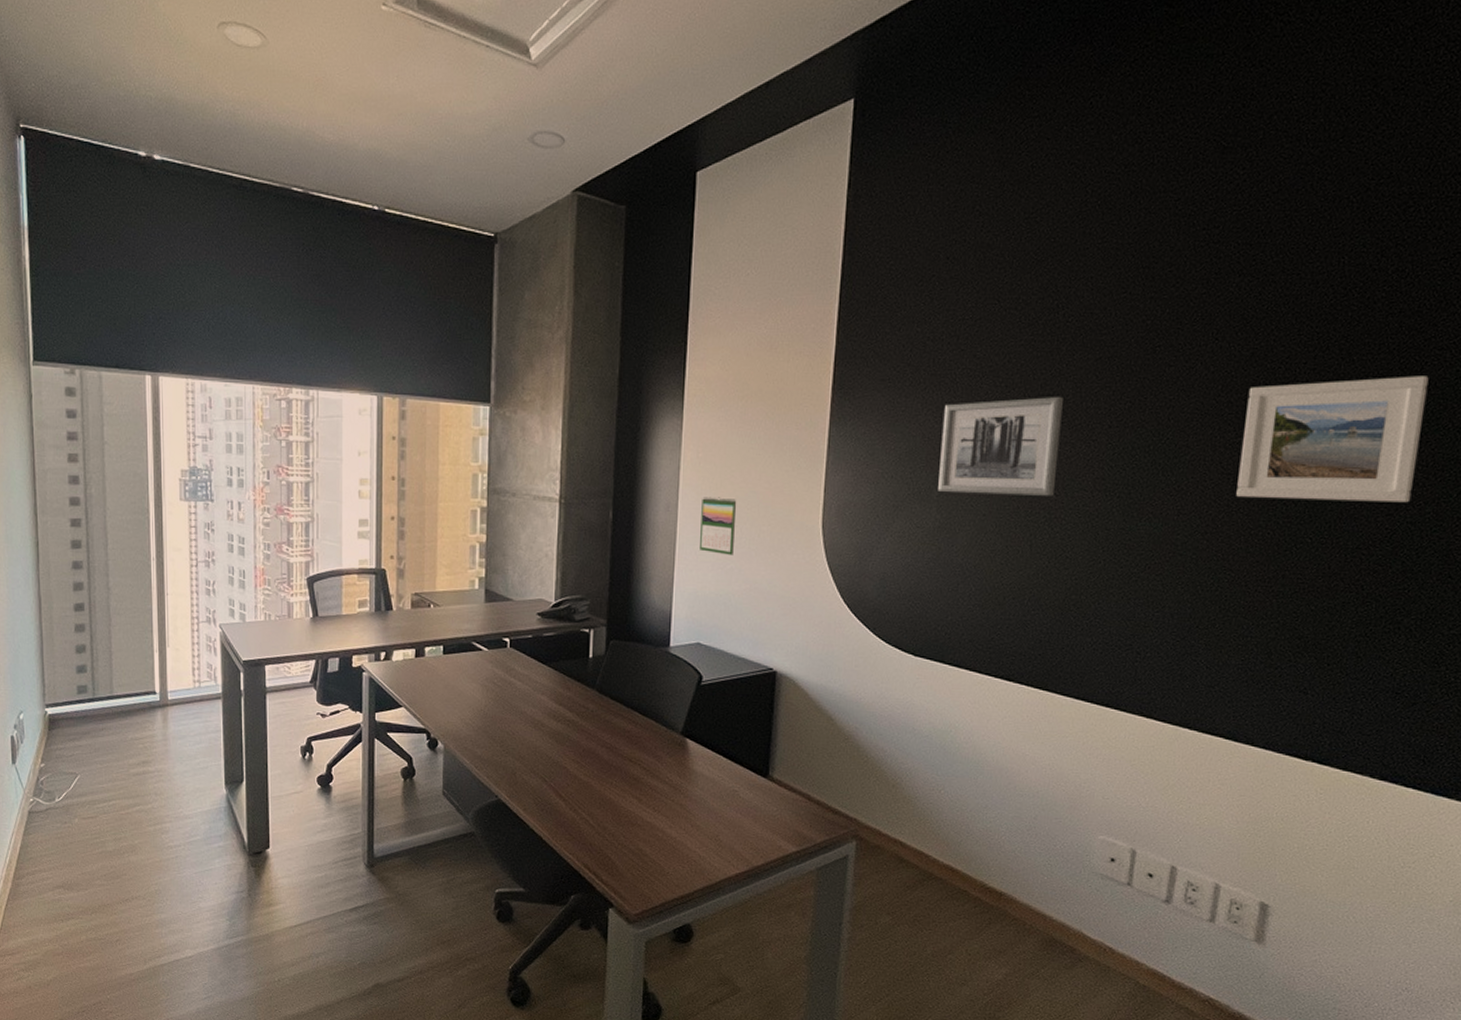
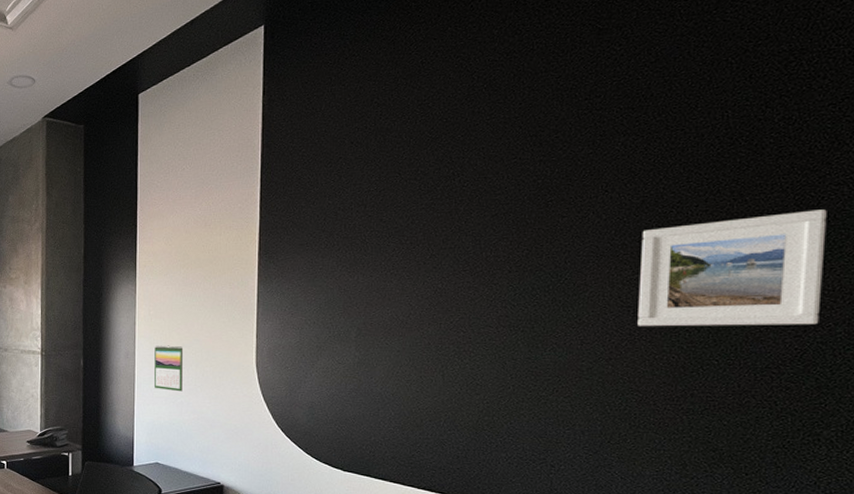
wall art: present [938,396,1063,496] -> none [355,248,464,334]

